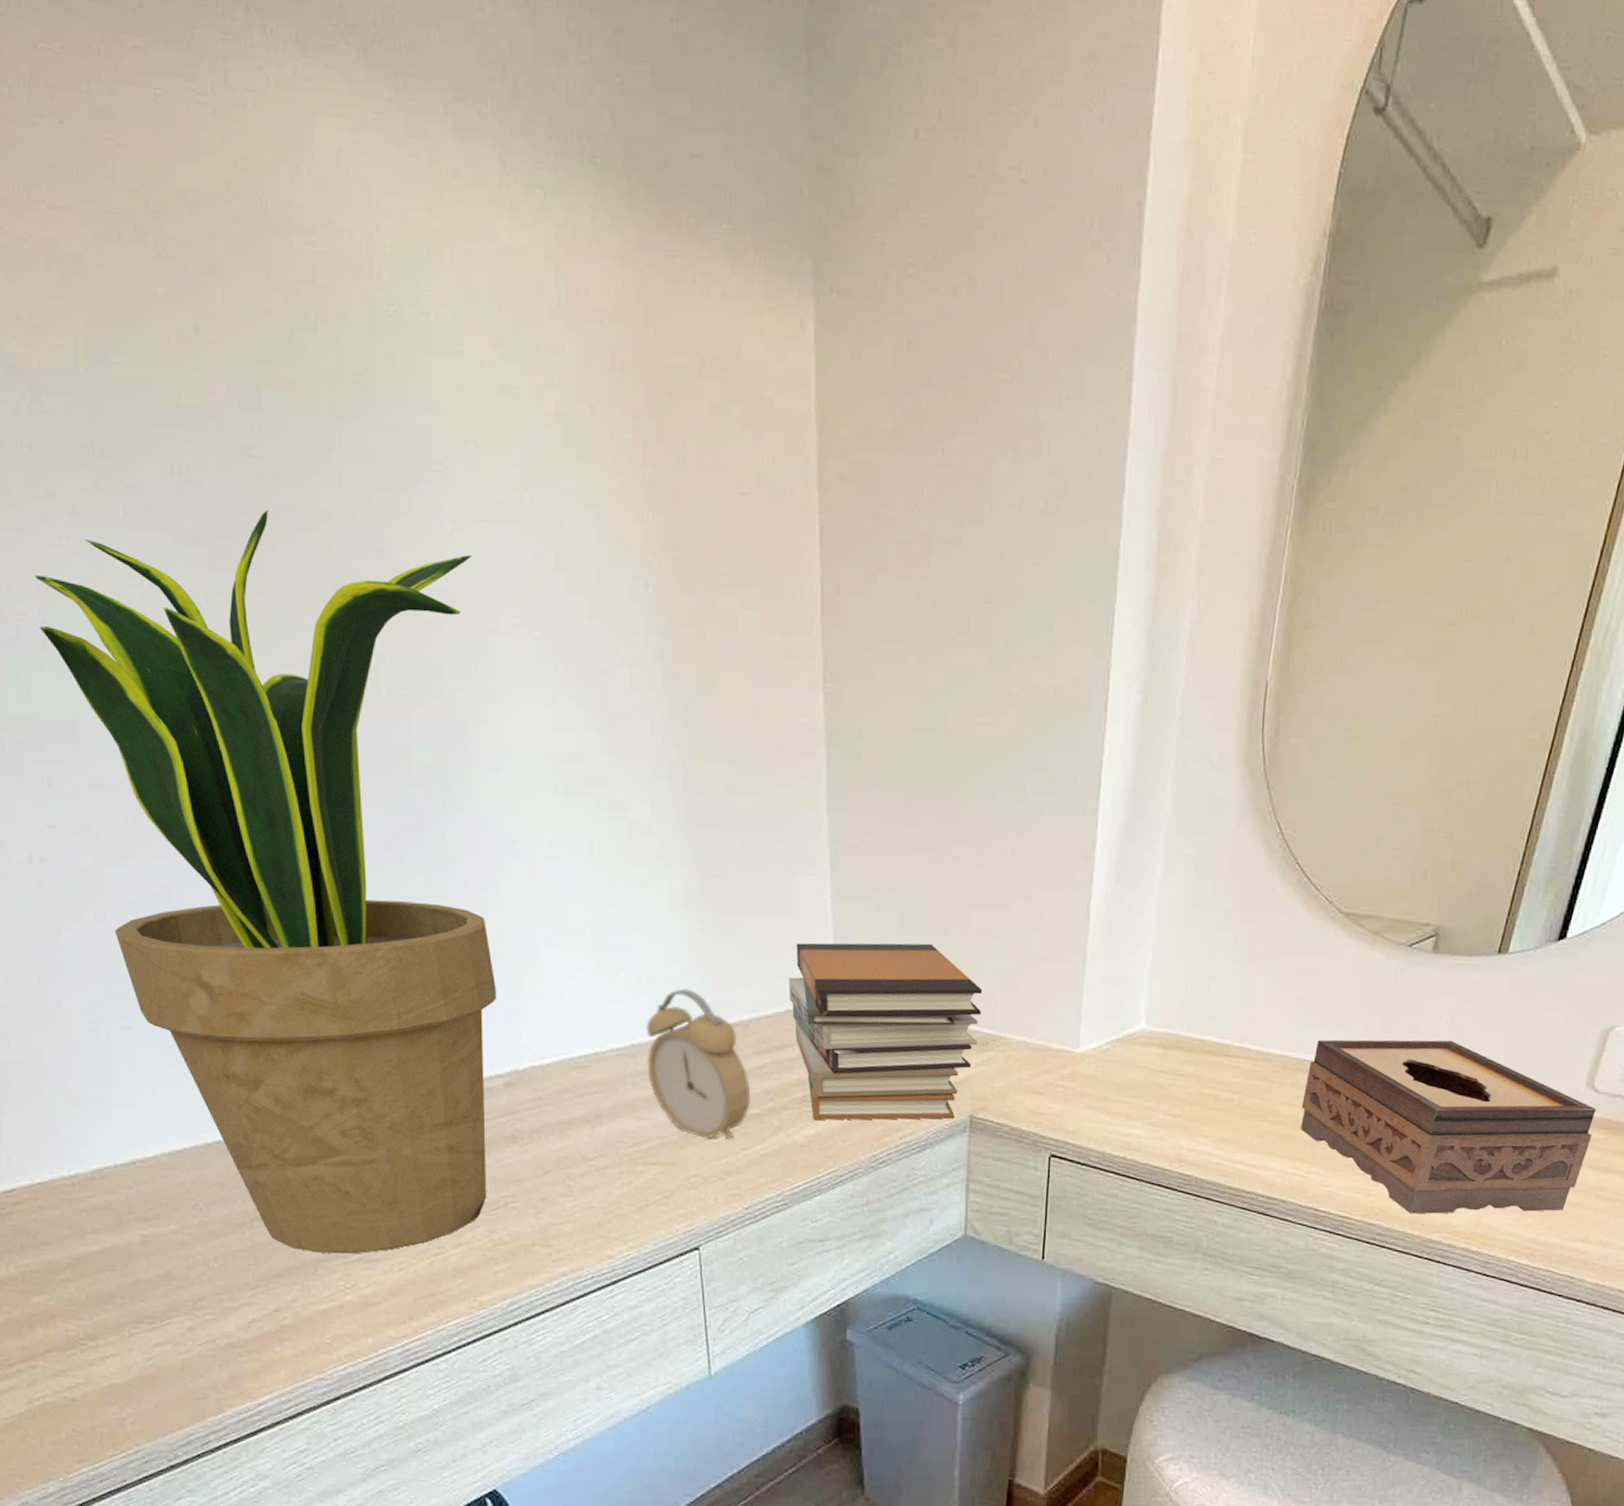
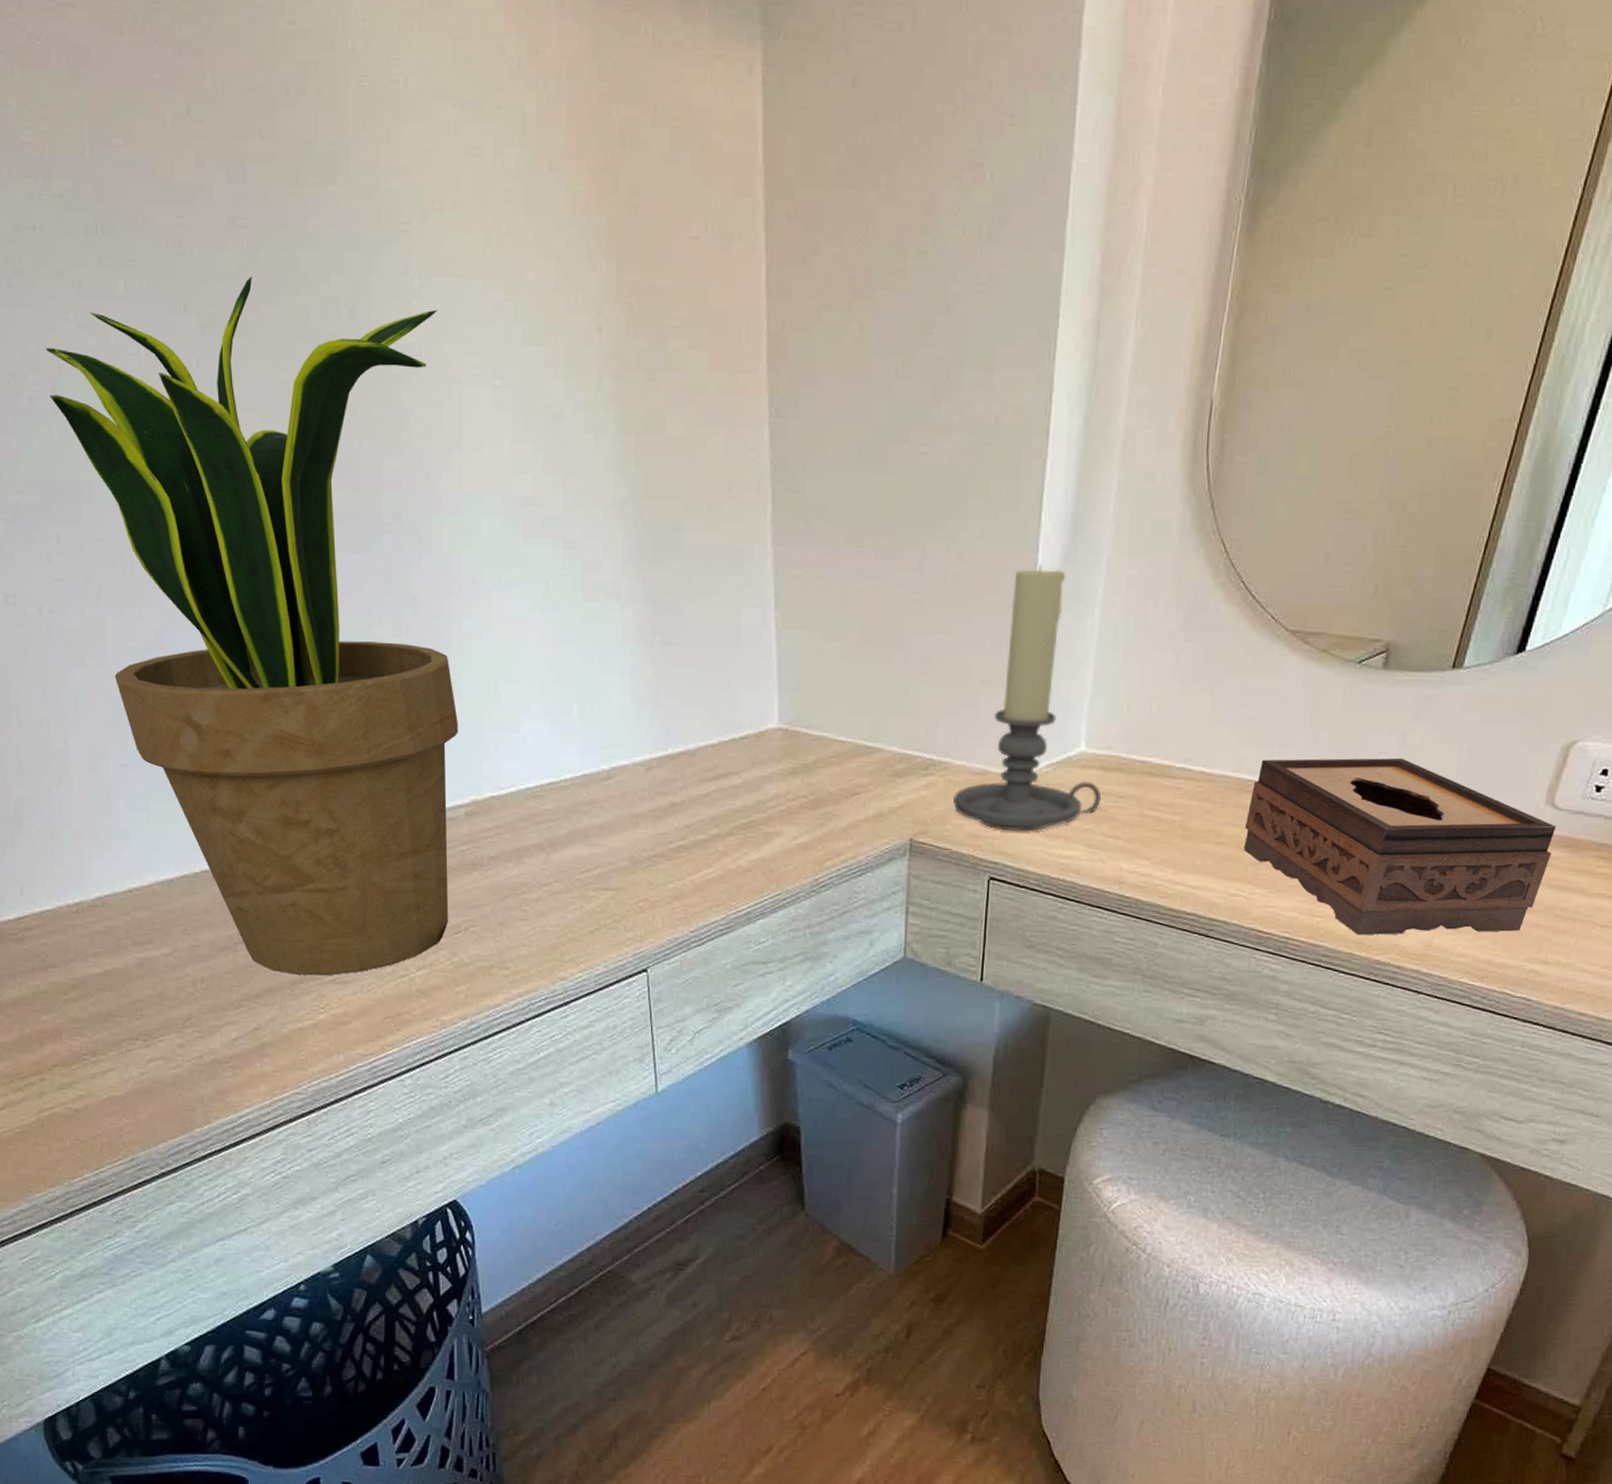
alarm clock: present [645,988,751,1140] -> none [597,719,697,866]
book stack: present [789,942,983,1120] -> none [734,671,924,845]
candle holder: none [1014,840,1160,1109] -> present [953,564,1101,831]

